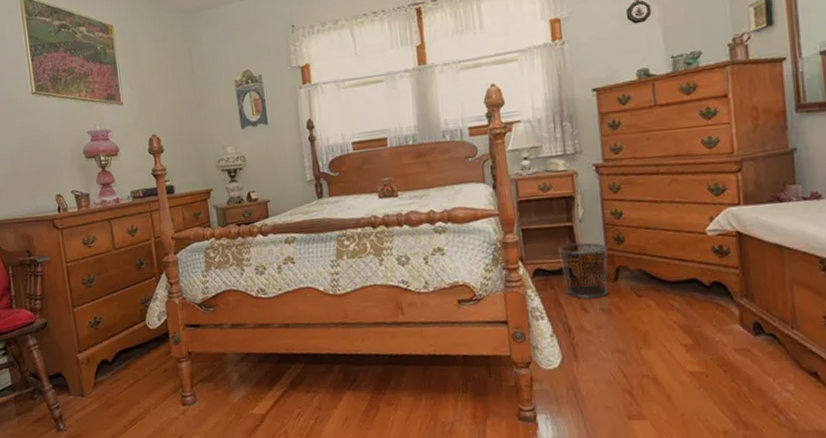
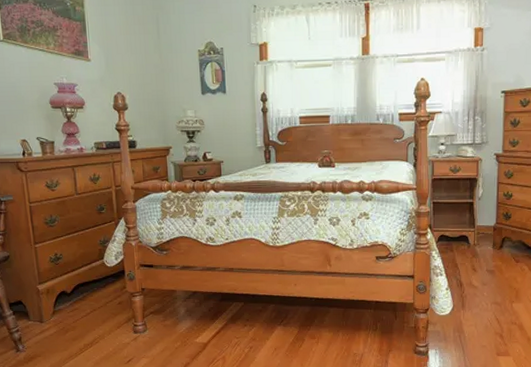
waste bin: present [558,242,608,299] -> none [460,216,498,262]

